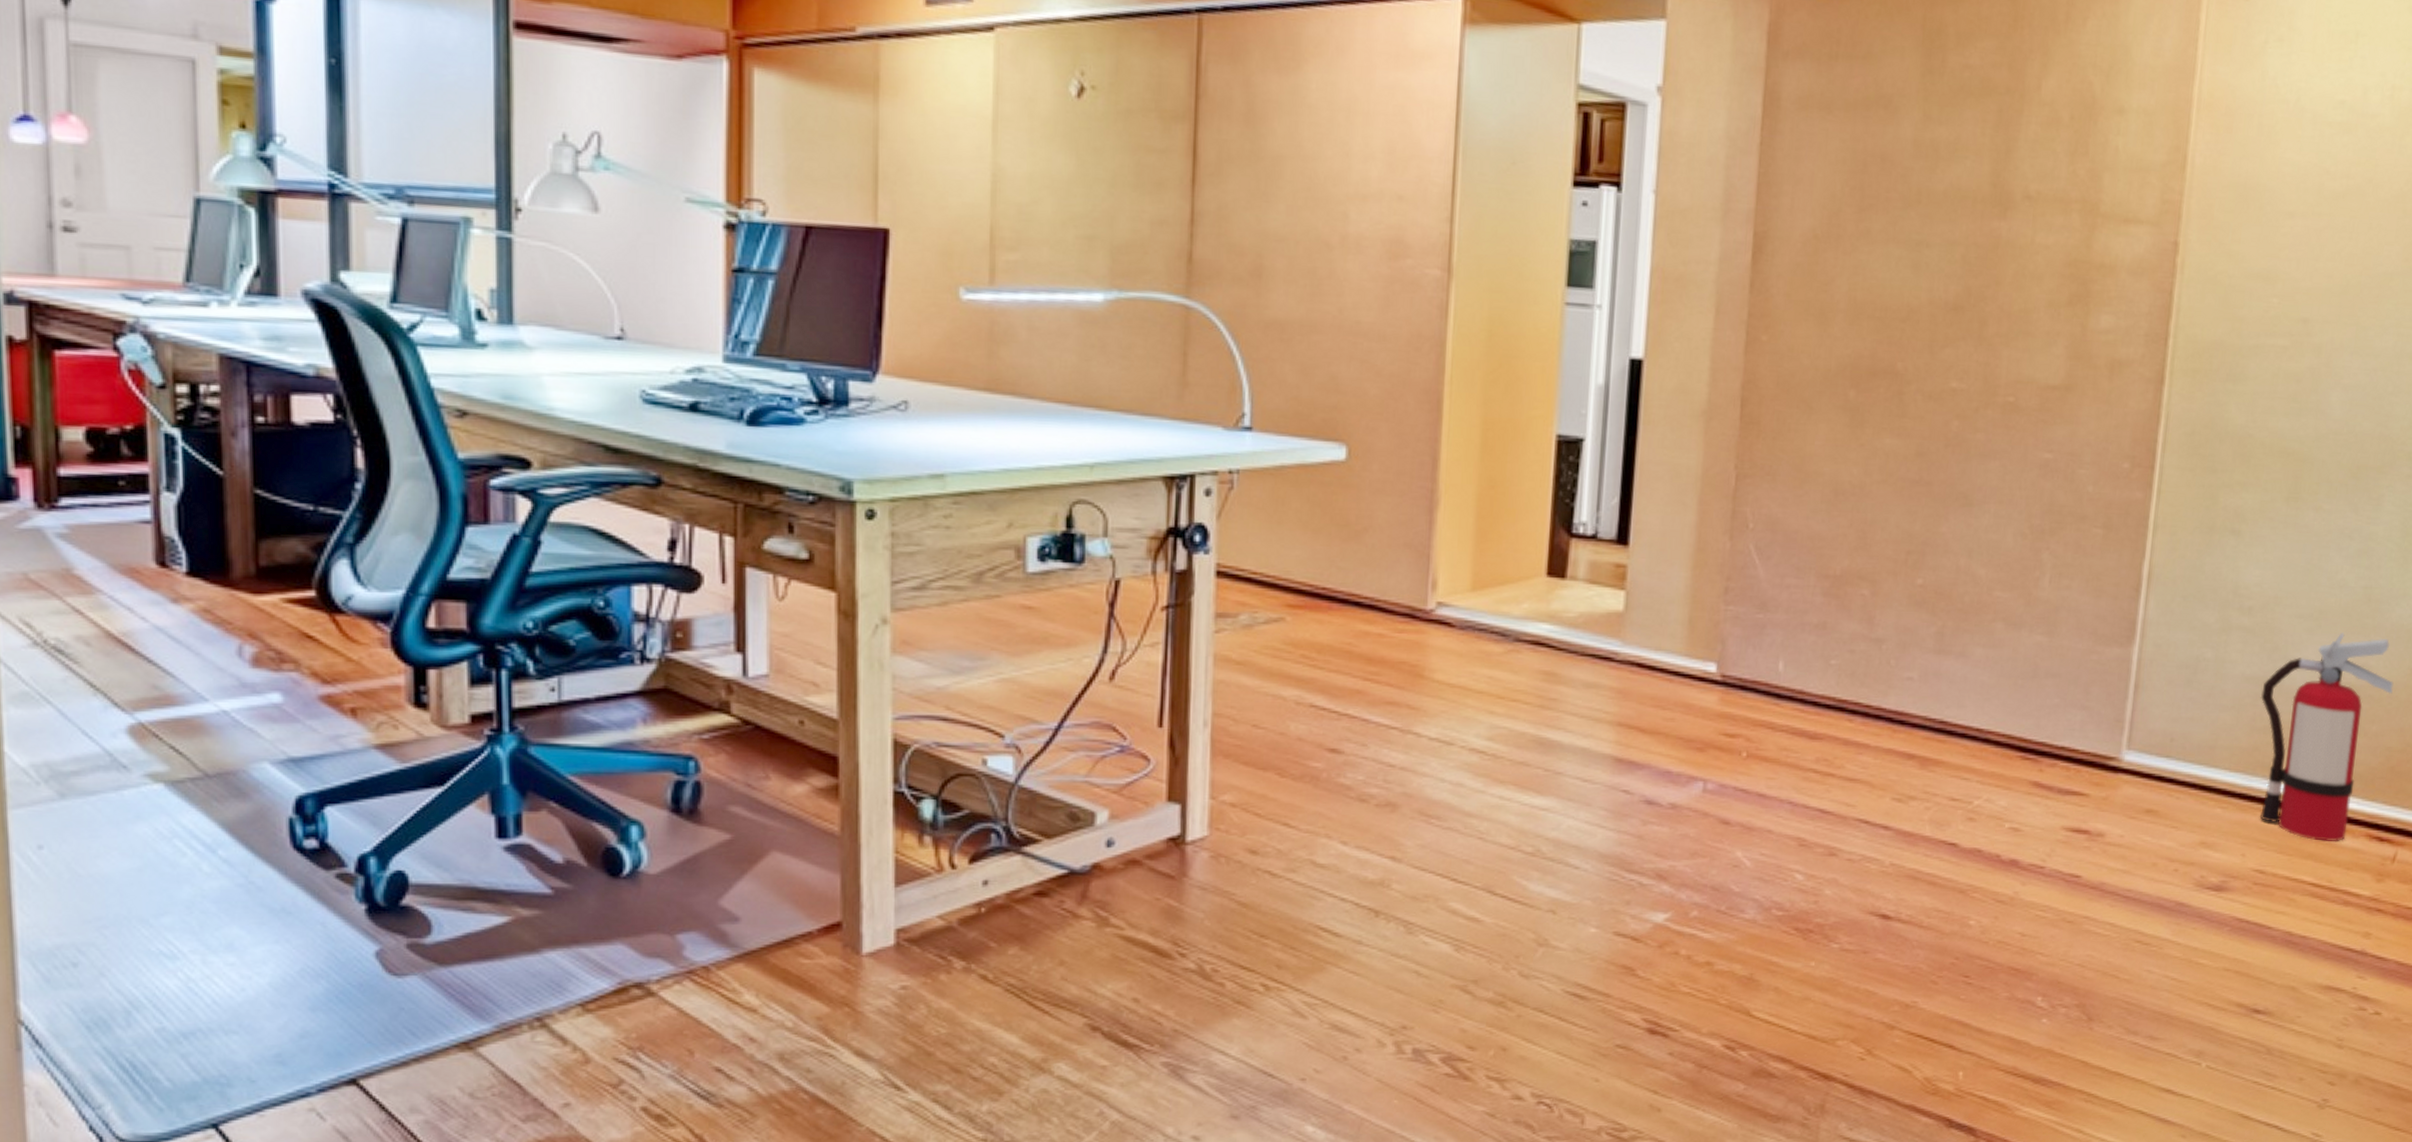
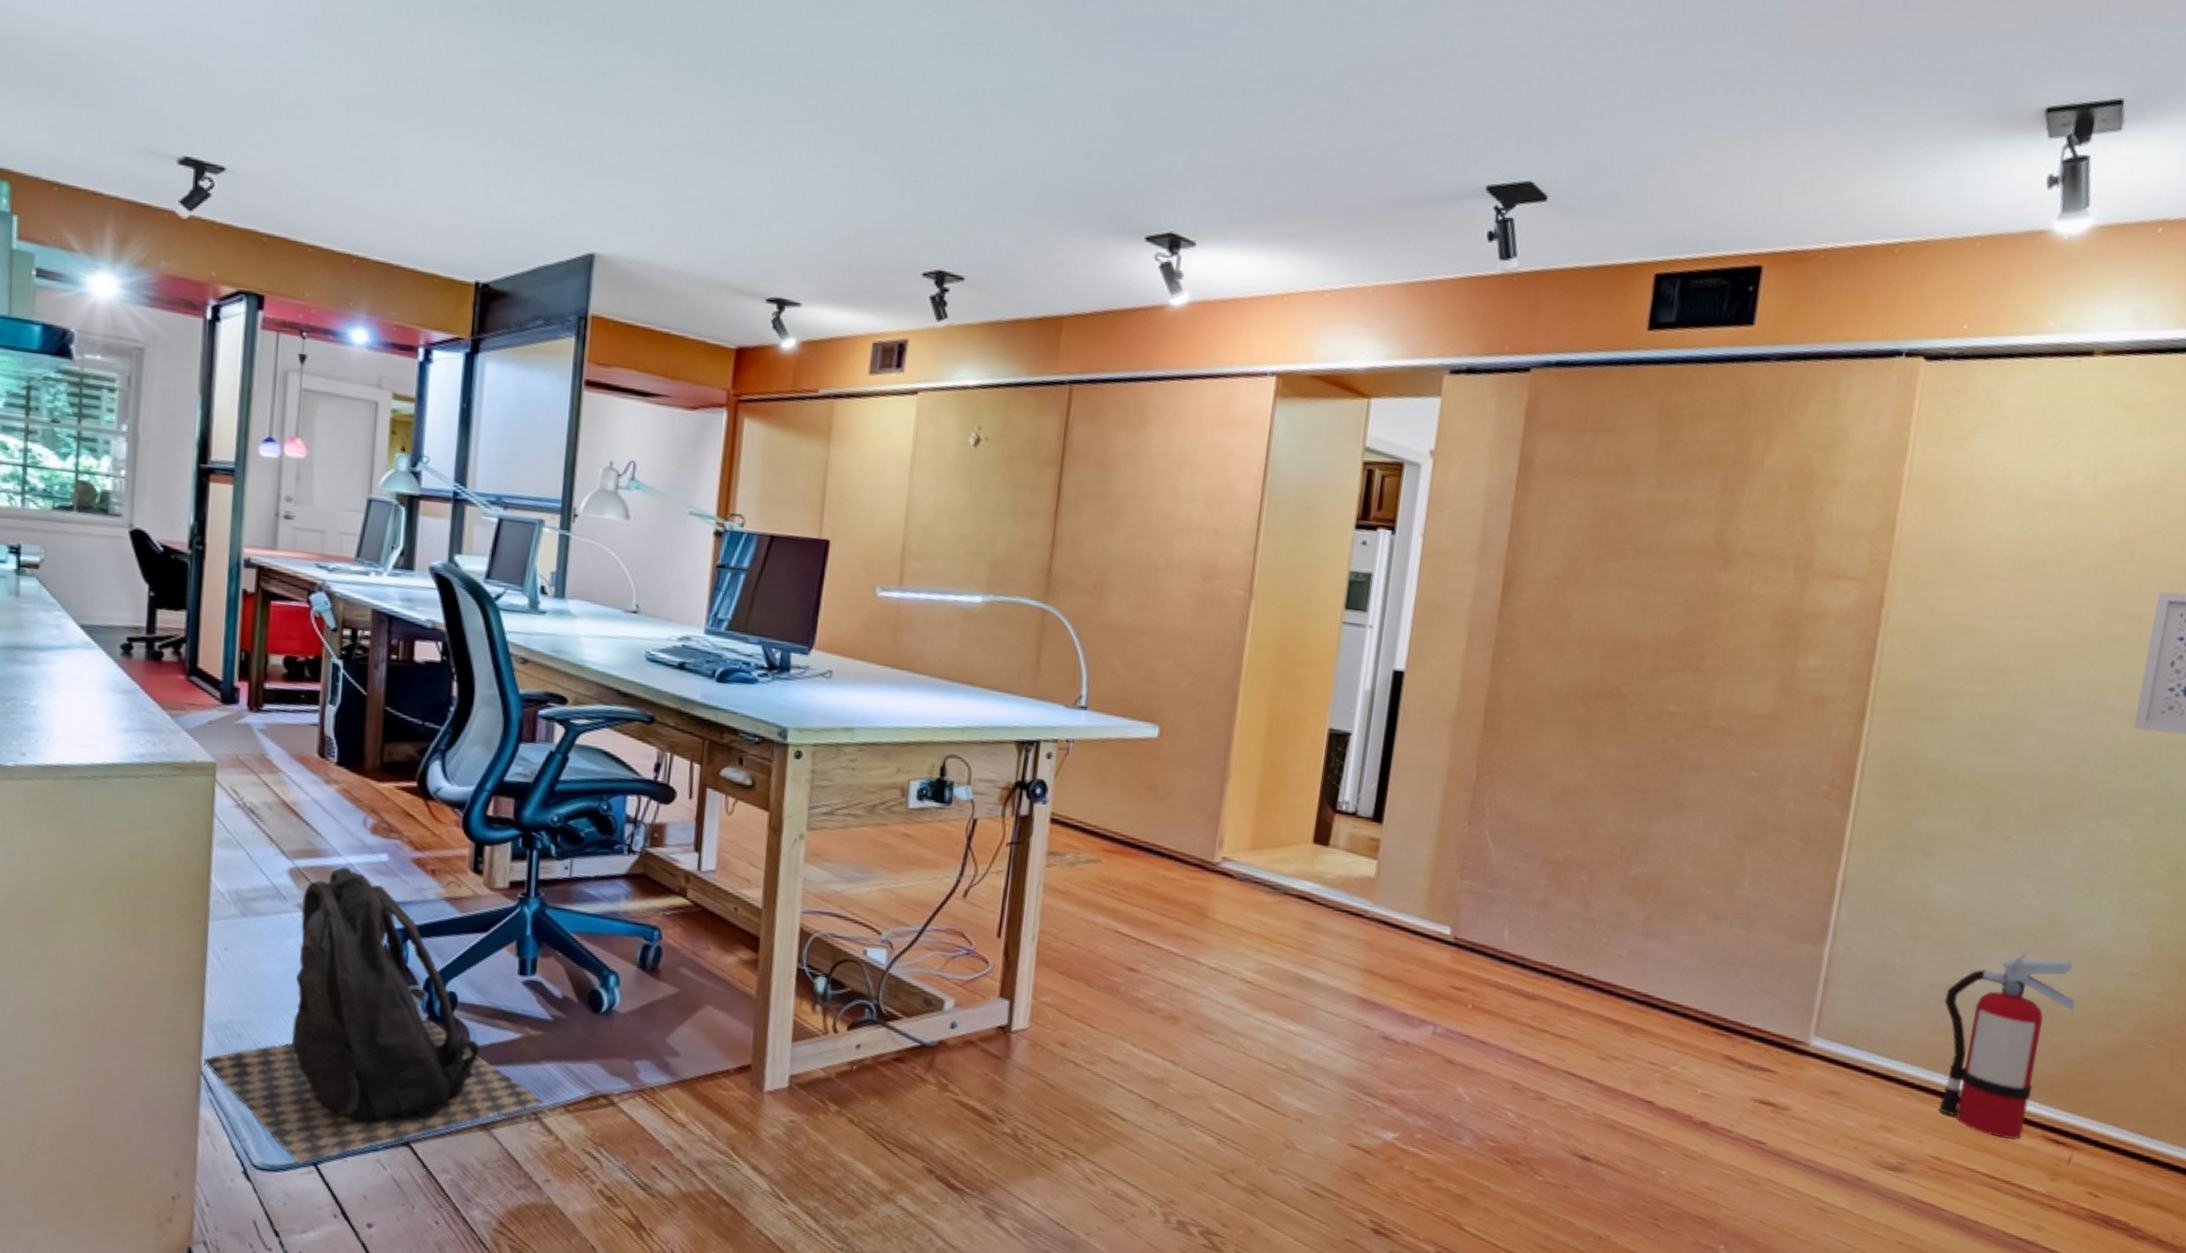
backpack: none [20,715,551,1129] -> present [203,866,544,1164]

